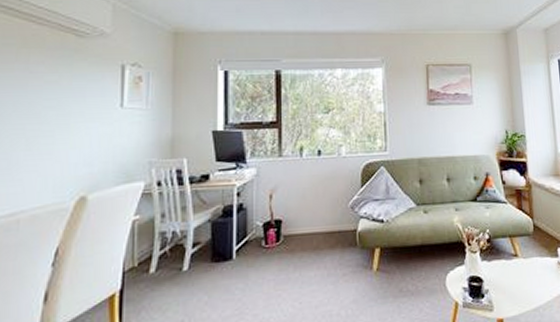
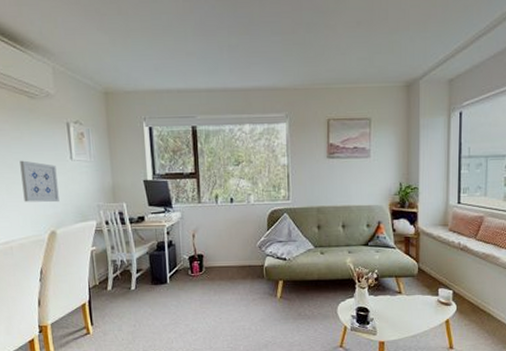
wall art: none [48,108,100,160] -> present [20,160,59,203]

